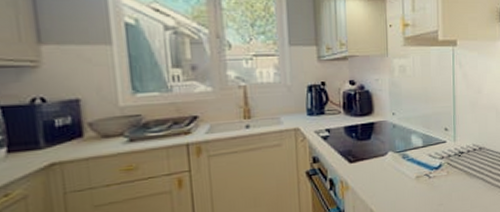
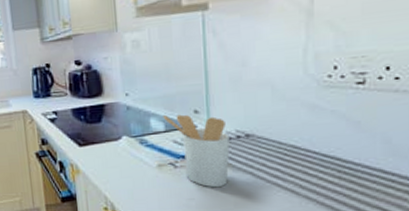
utensil holder: none [421,131,469,193] -> present [163,114,230,188]

